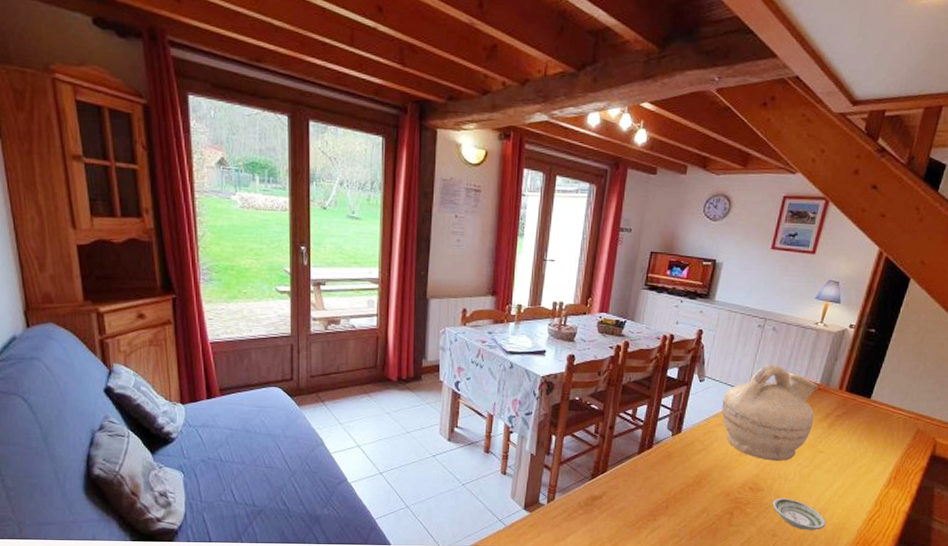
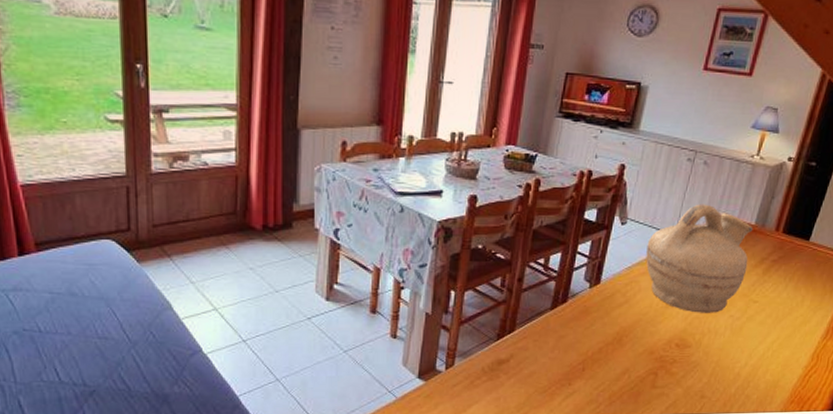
saucer: present [772,498,826,530] -> none [700,355,759,390]

